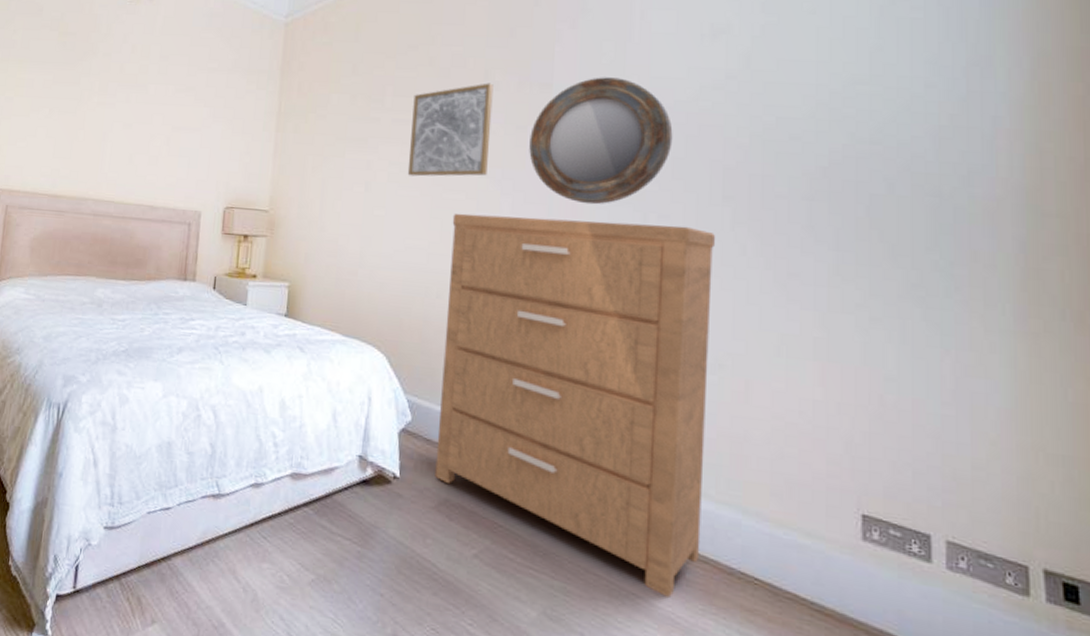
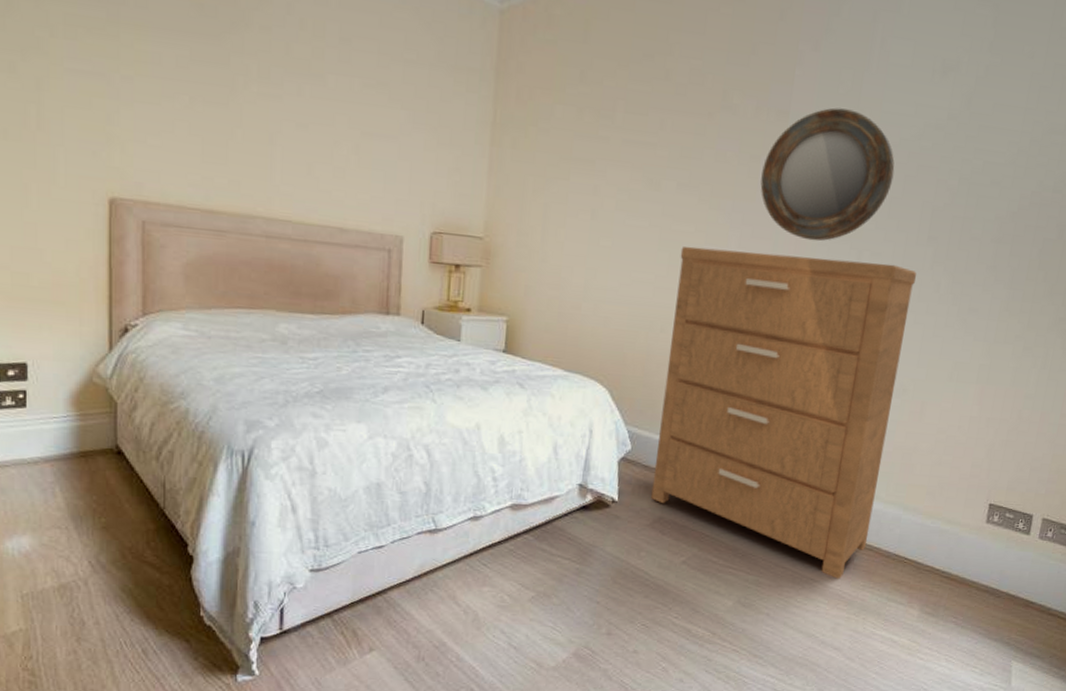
wall art: present [407,83,494,177] -> none [636,105,731,208]

